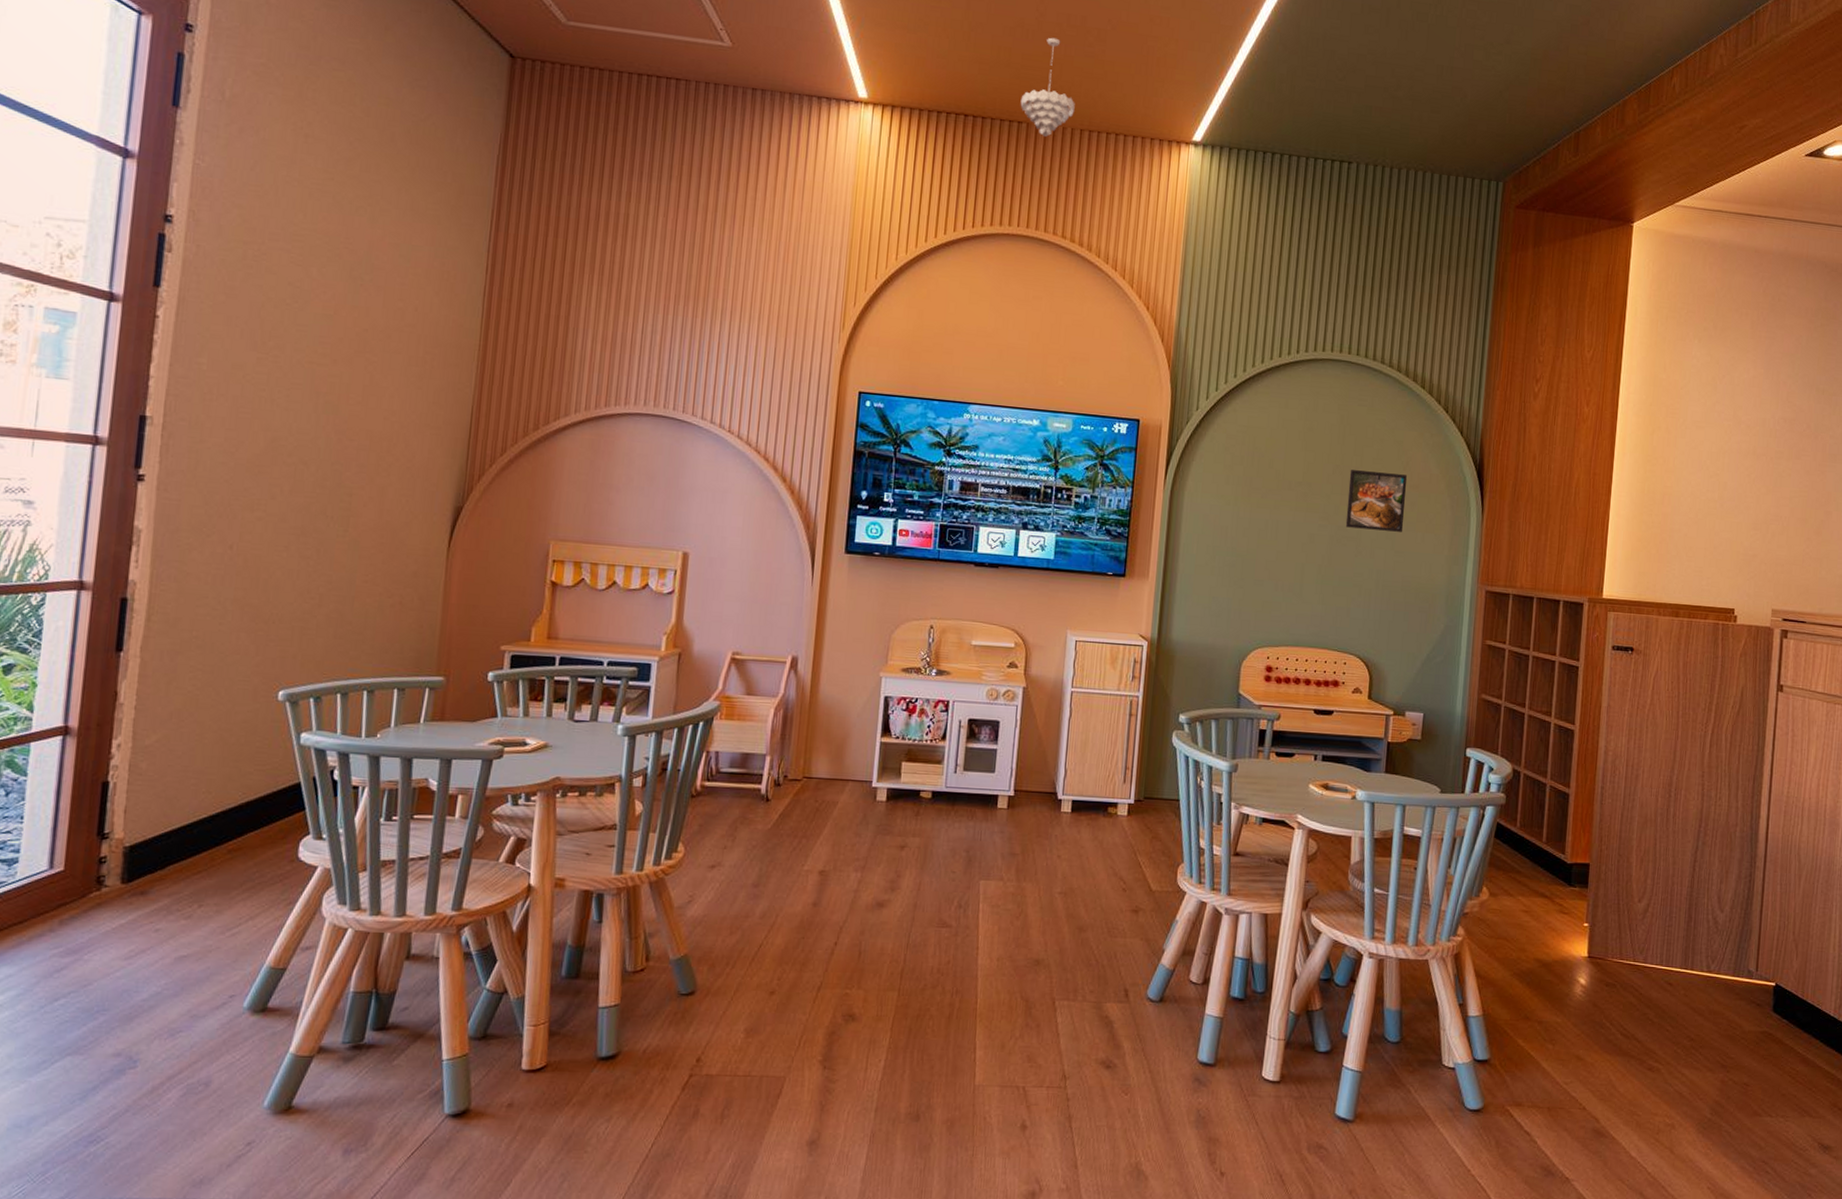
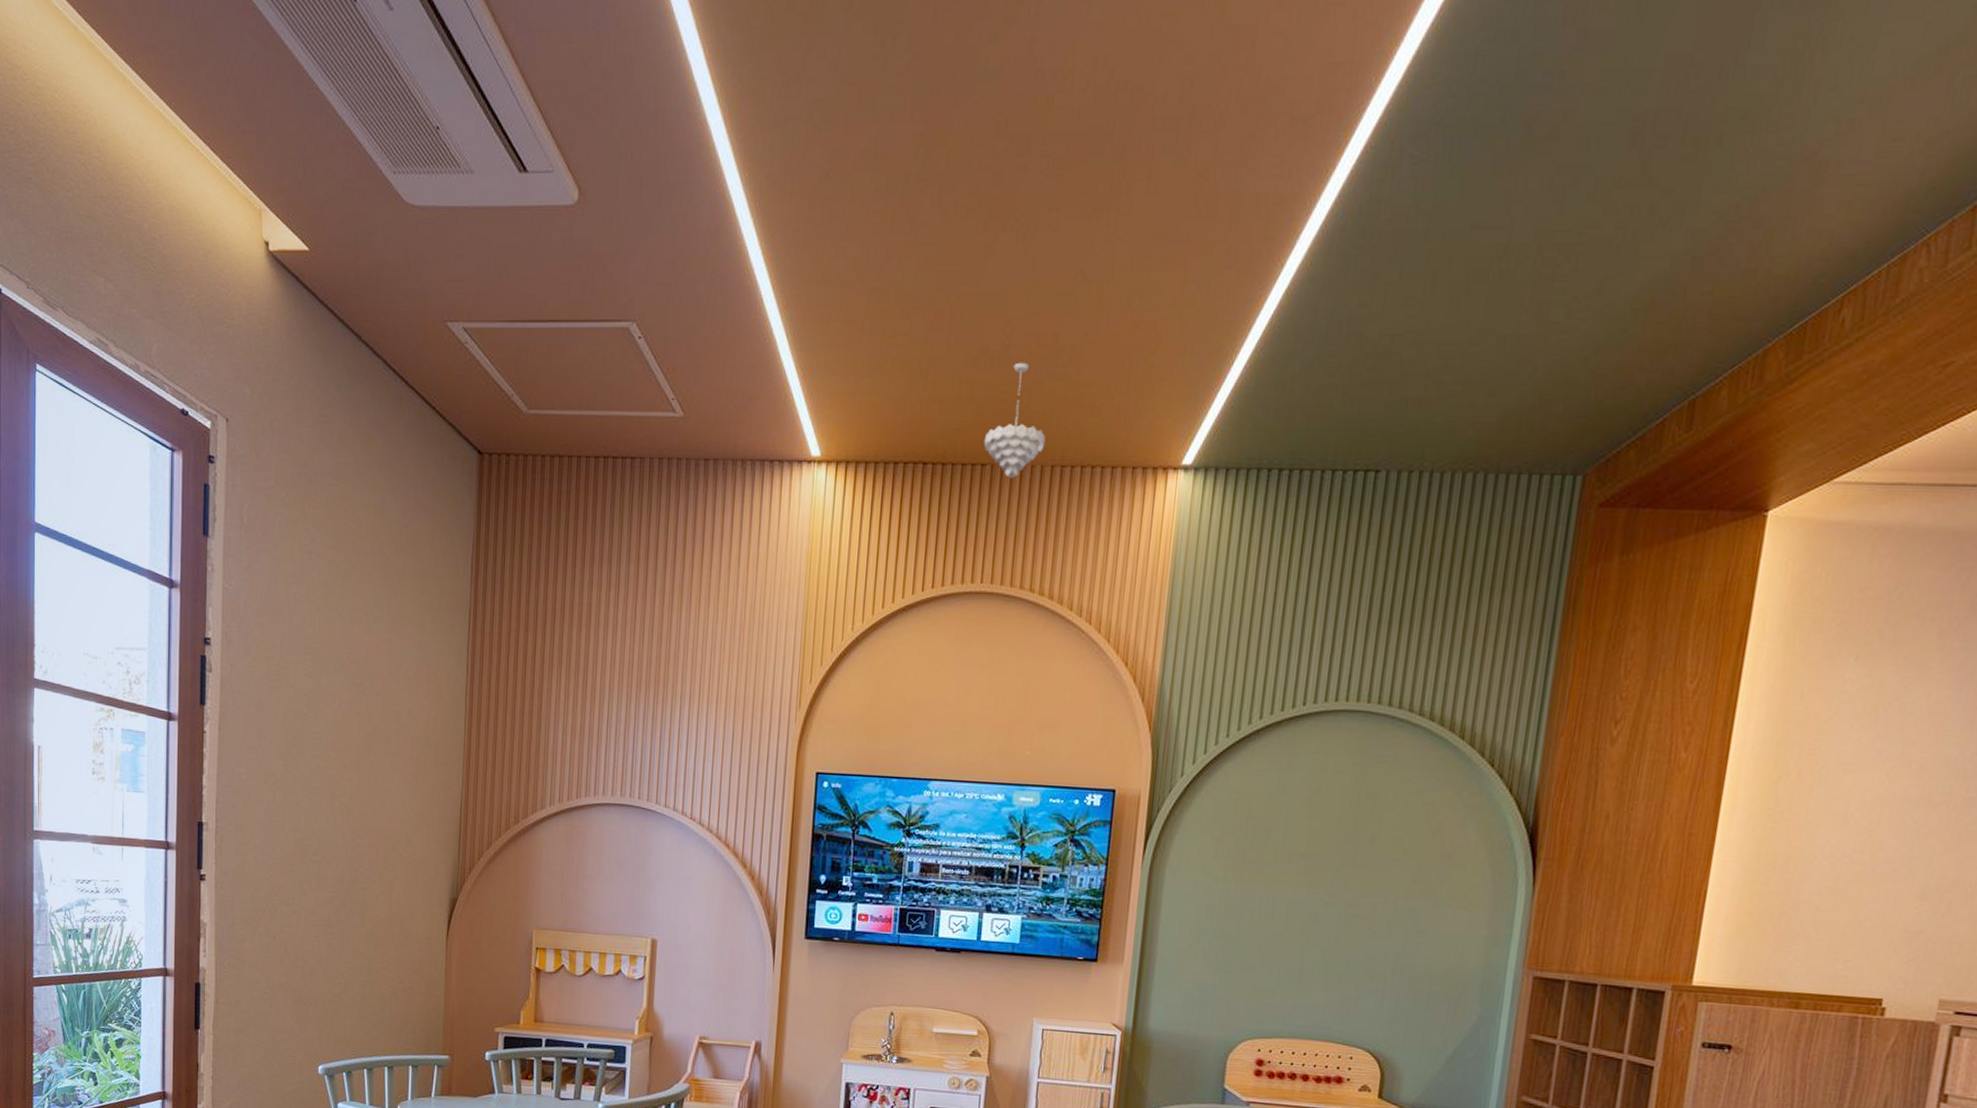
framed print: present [1345,470,1408,532] -> none [1356,838,1438,909]

